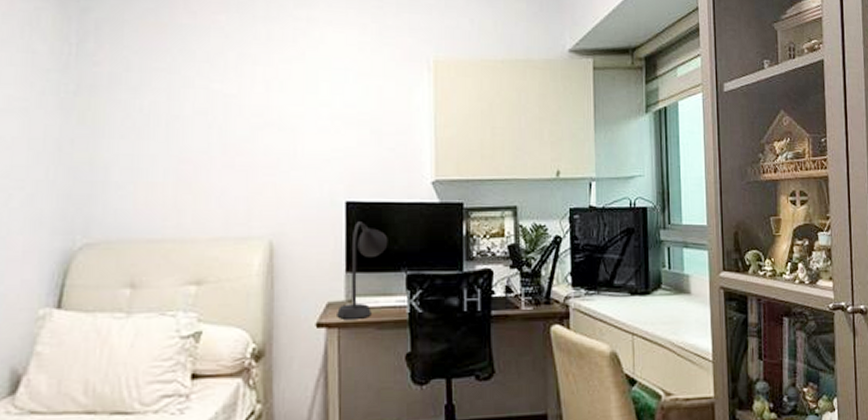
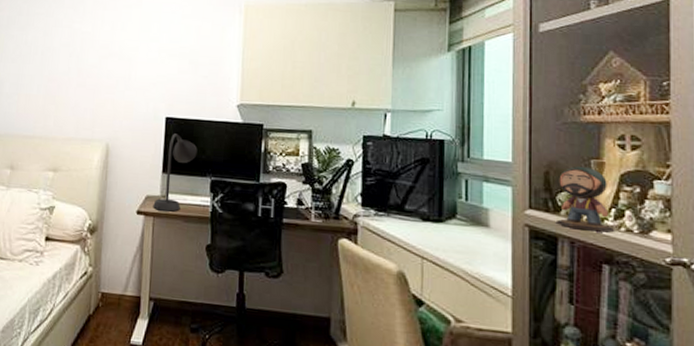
figurine: none [745,224,792,287] -> present [555,166,615,233]

